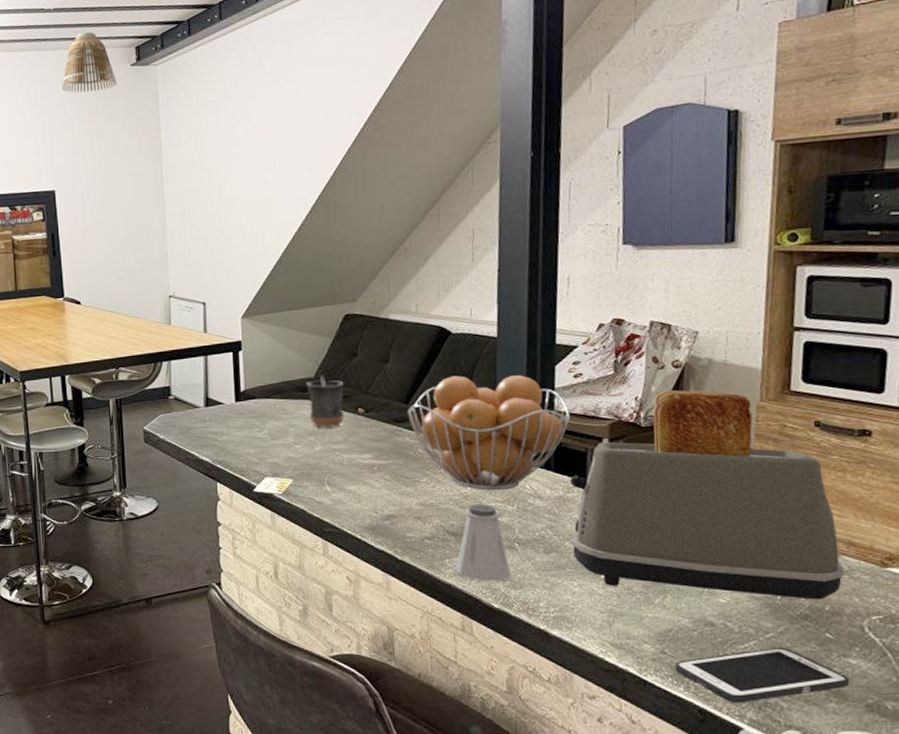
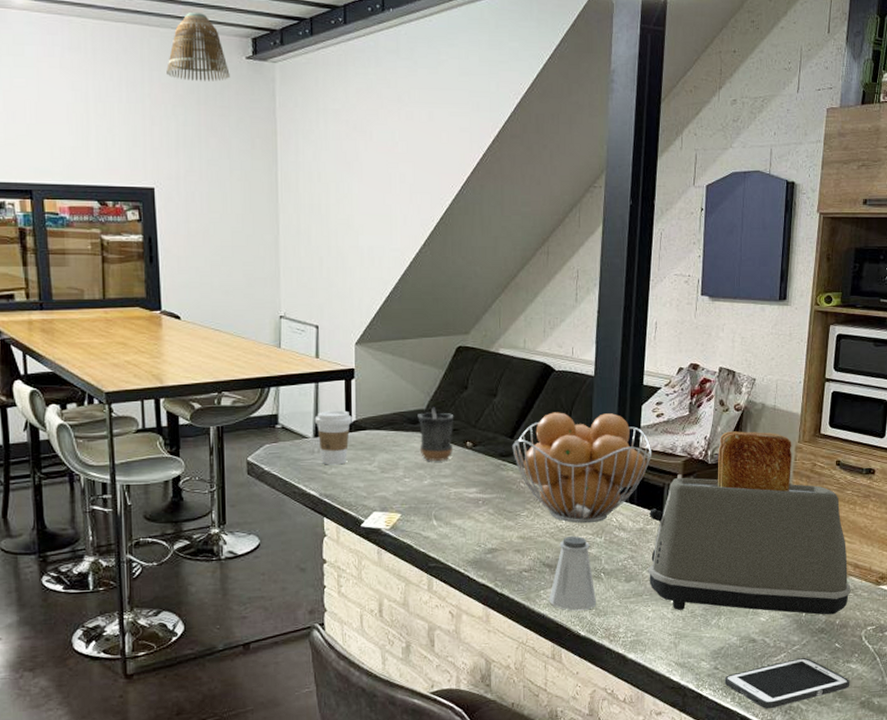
coffee cup: none [204,381,241,433] -> present [314,410,352,465]

